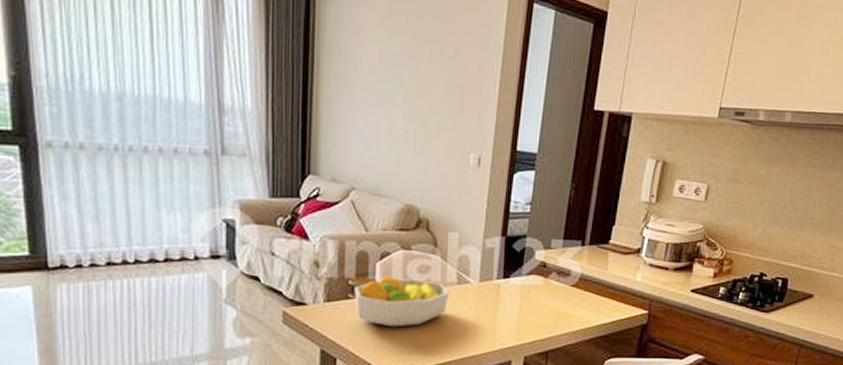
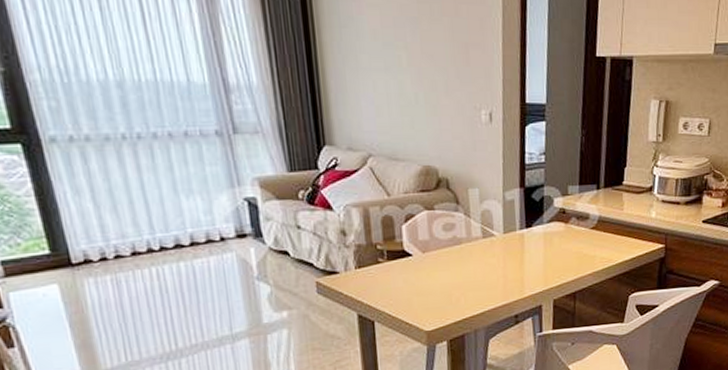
fruit bowl: present [354,275,450,328] -> none [383,237,476,286]

